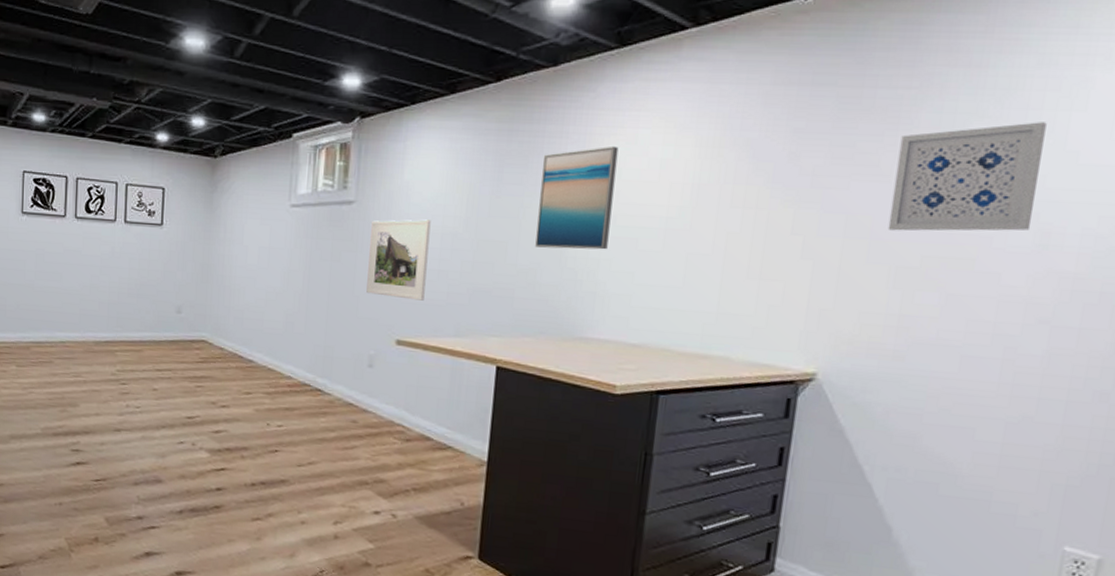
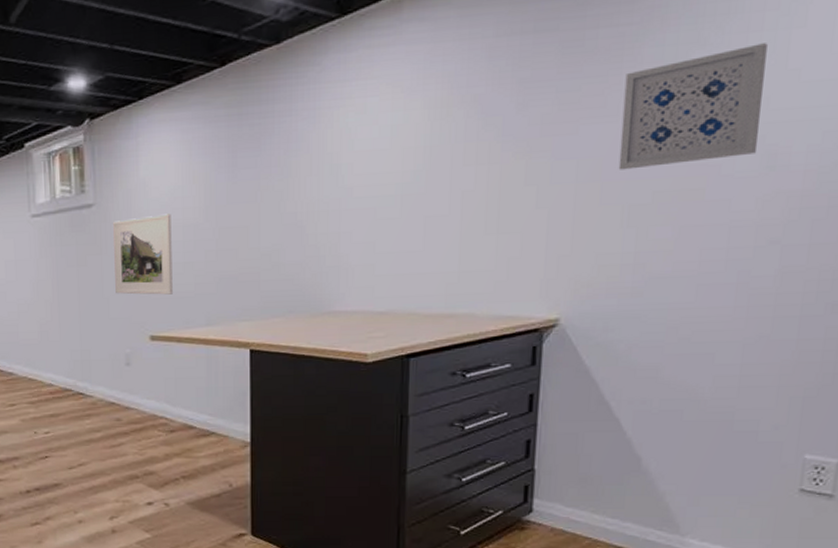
wall art: present [535,146,619,250] -> none [275,117,349,228]

